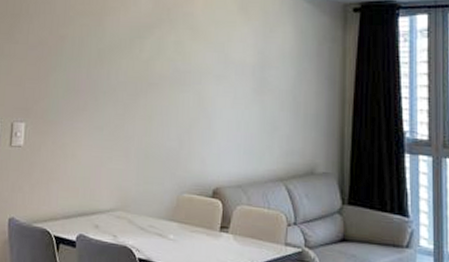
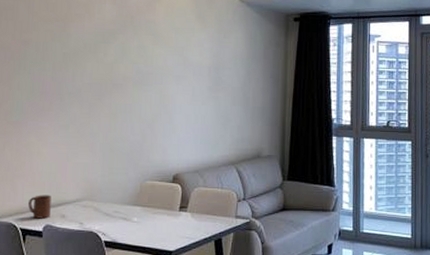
cup: none [62,201,85,228] -> present [28,195,51,219]

